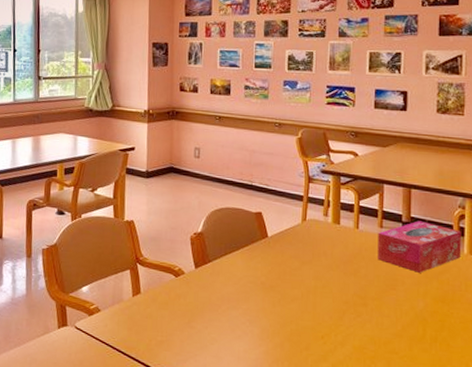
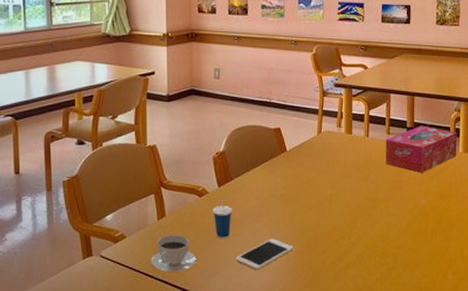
teacup: none [124,312,171,352] -> present [151,234,197,272]
cup: none [189,280,209,322] -> present [213,199,232,238]
cell phone: none [211,327,274,360] -> present [236,238,294,271]

